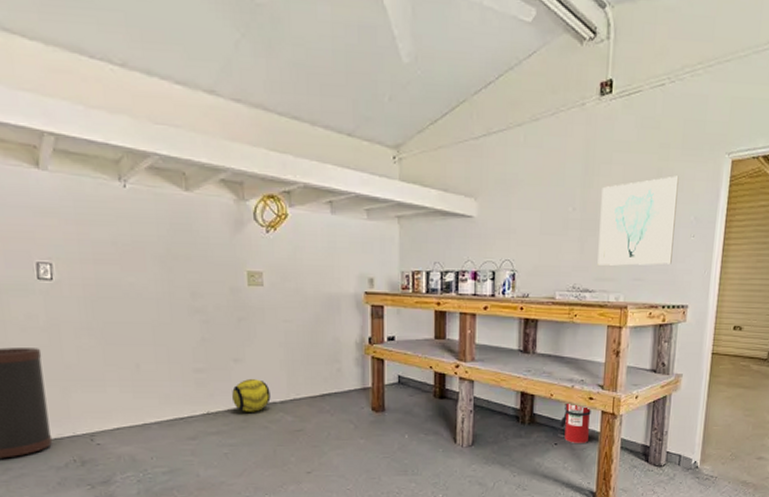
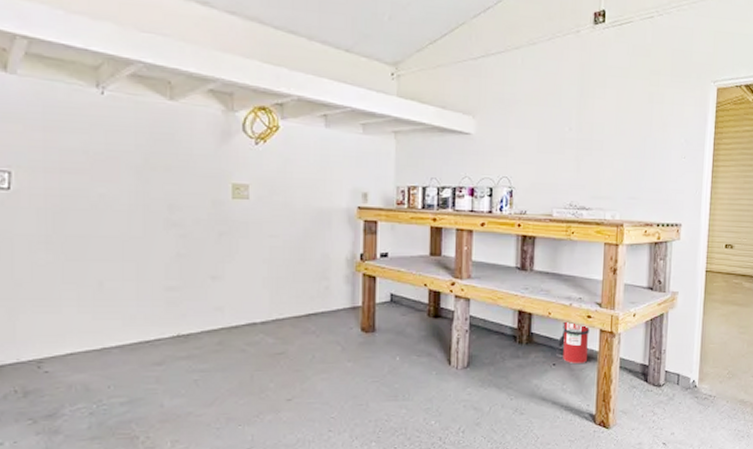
ball: present [232,379,271,412] -> none [208,298,250,334]
wall art: present [597,176,679,266] -> none [594,100,669,185]

